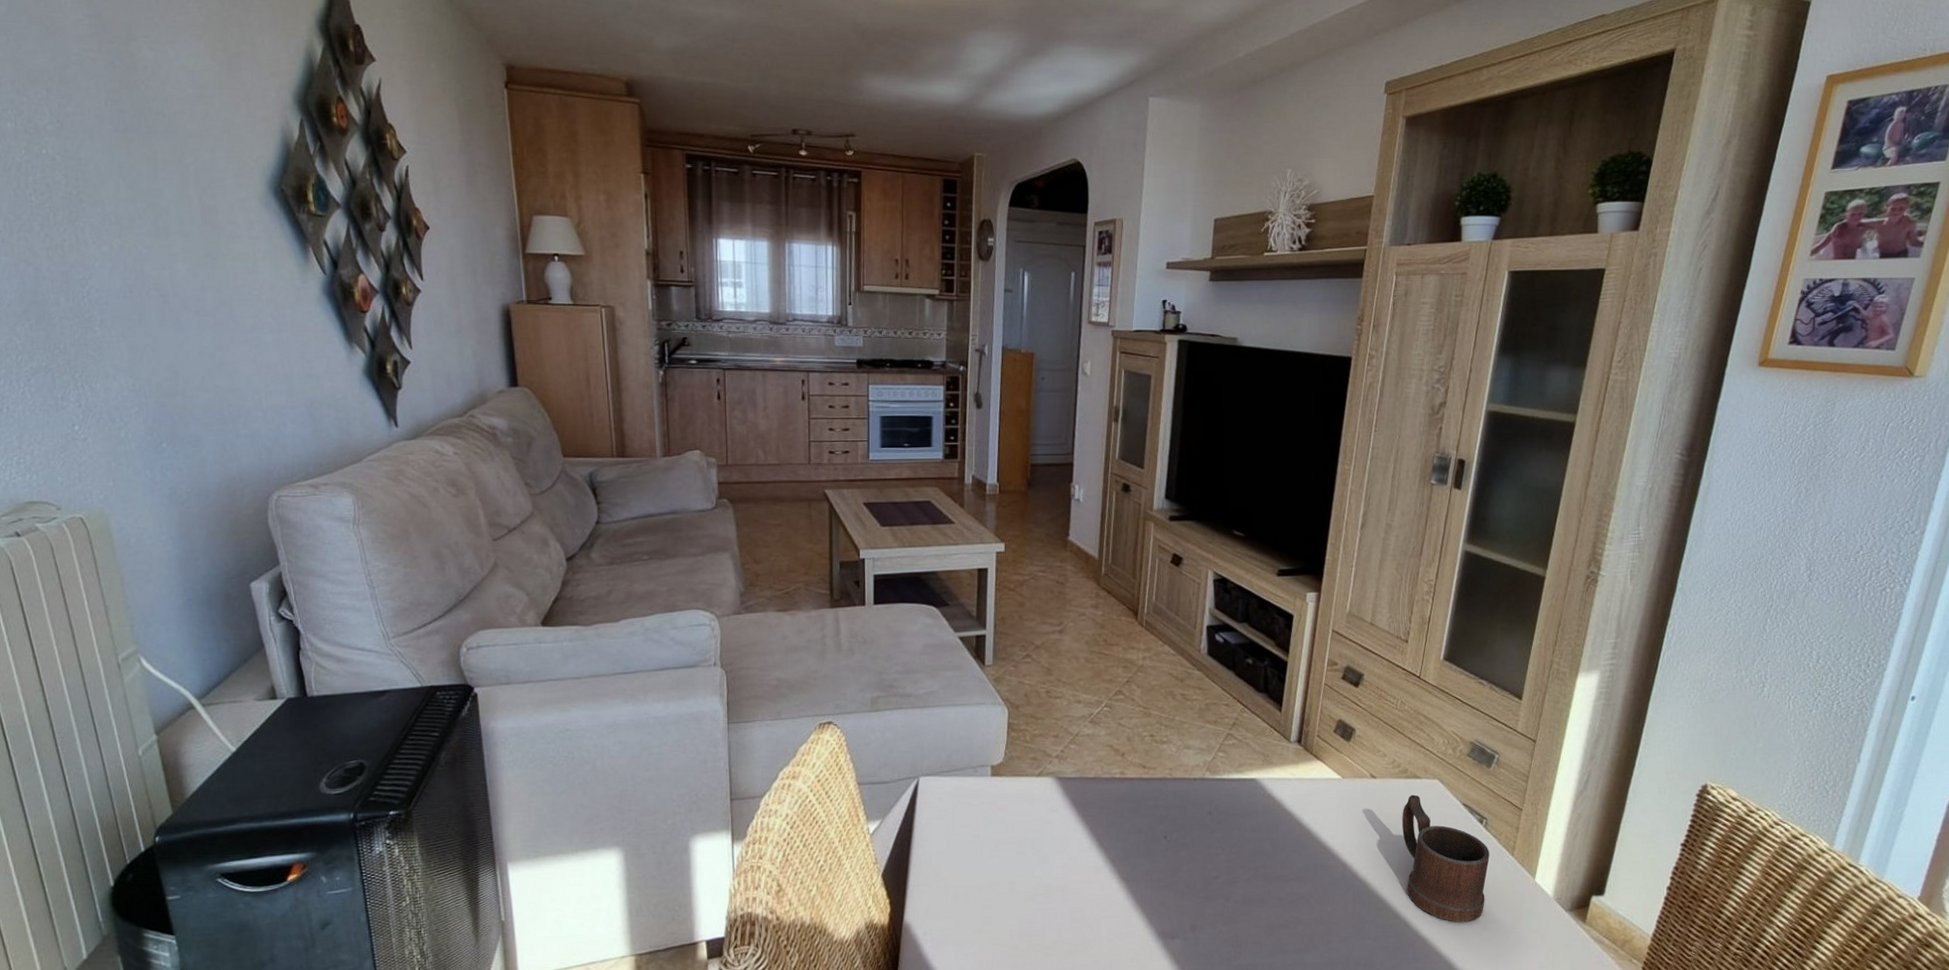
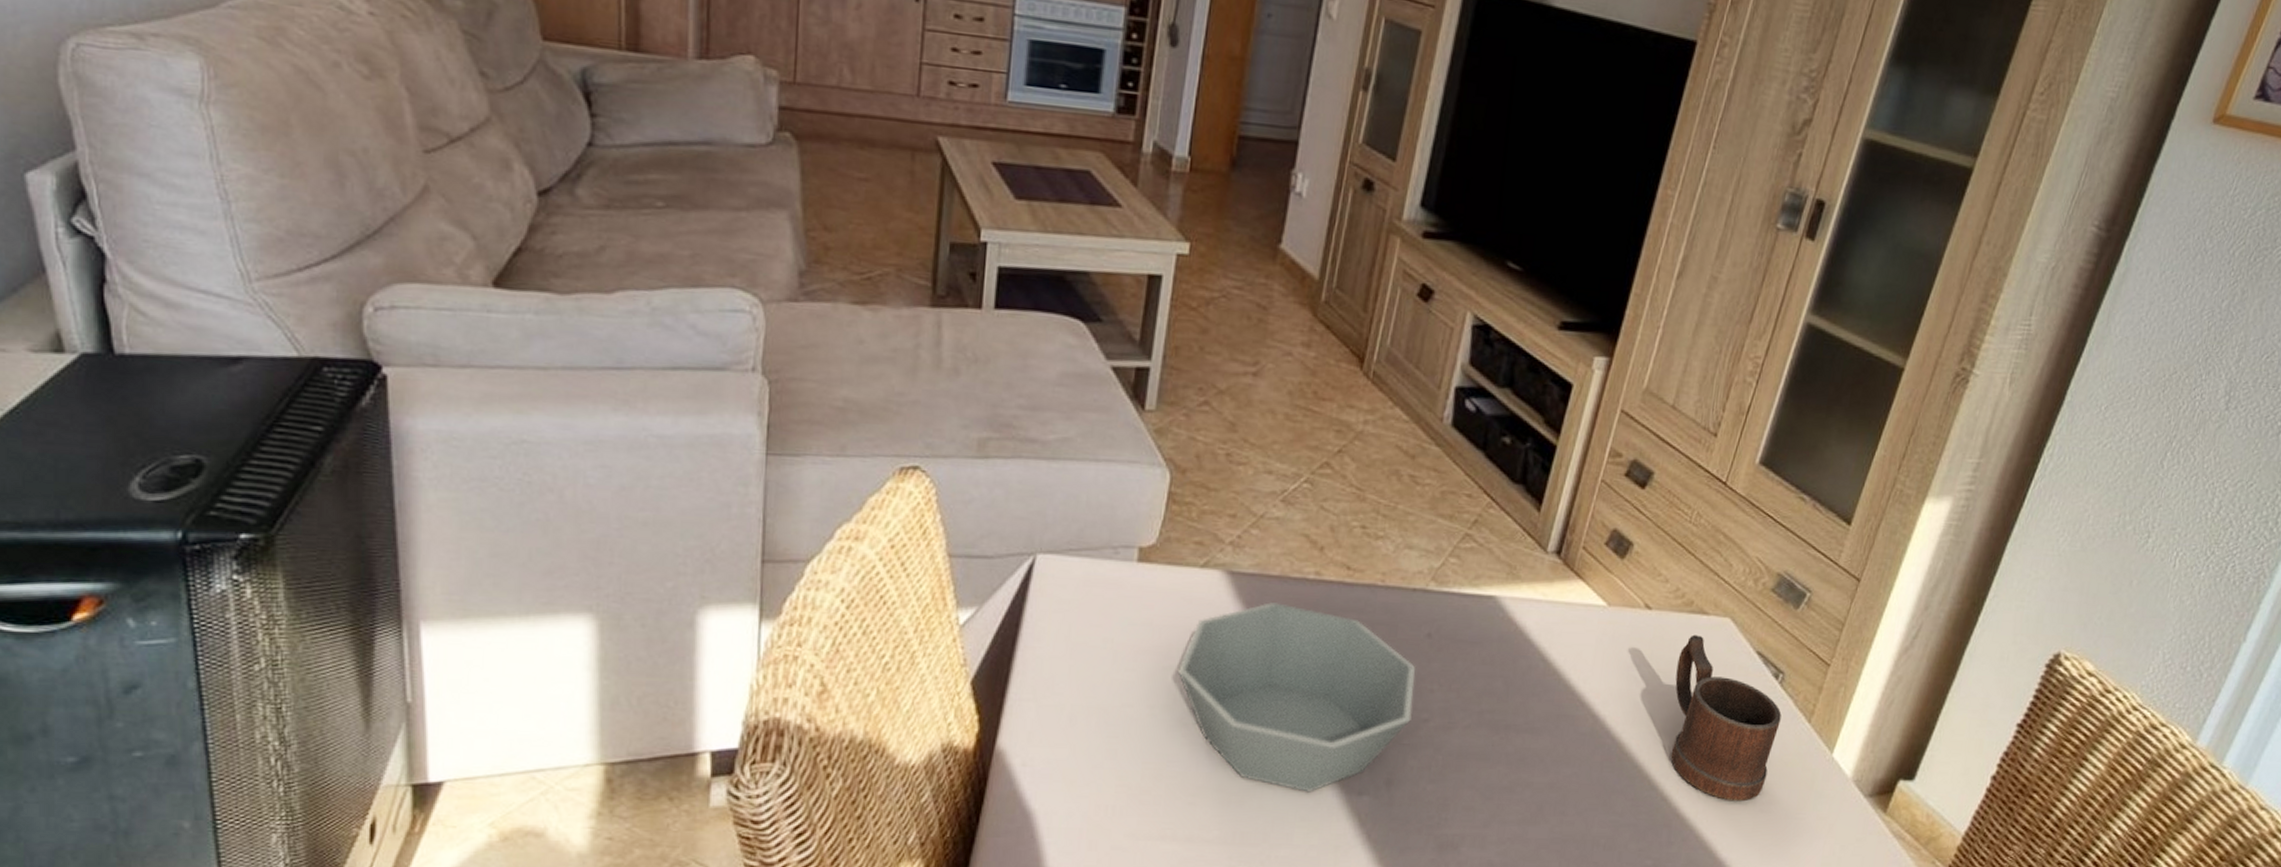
bowl: none [1028,798,1204,940] -> present [1177,602,1416,793]

